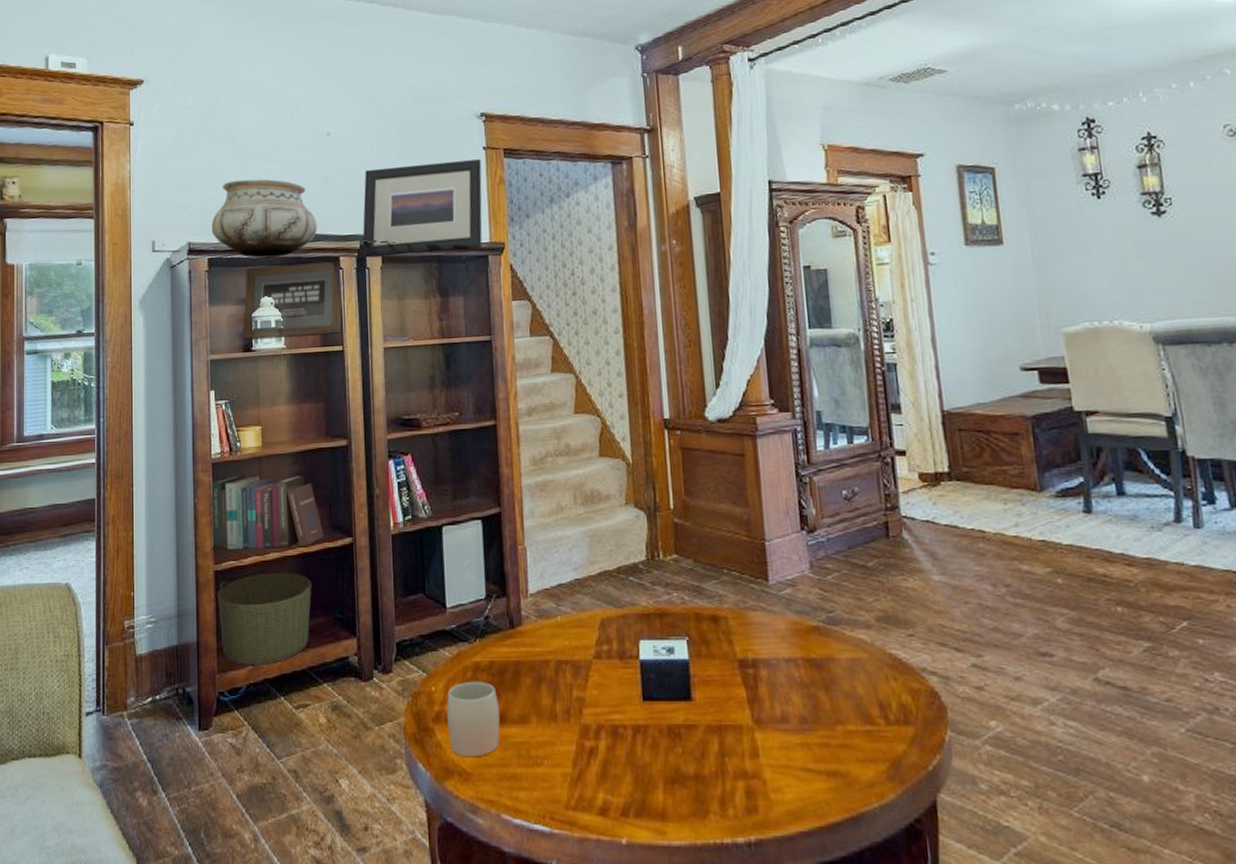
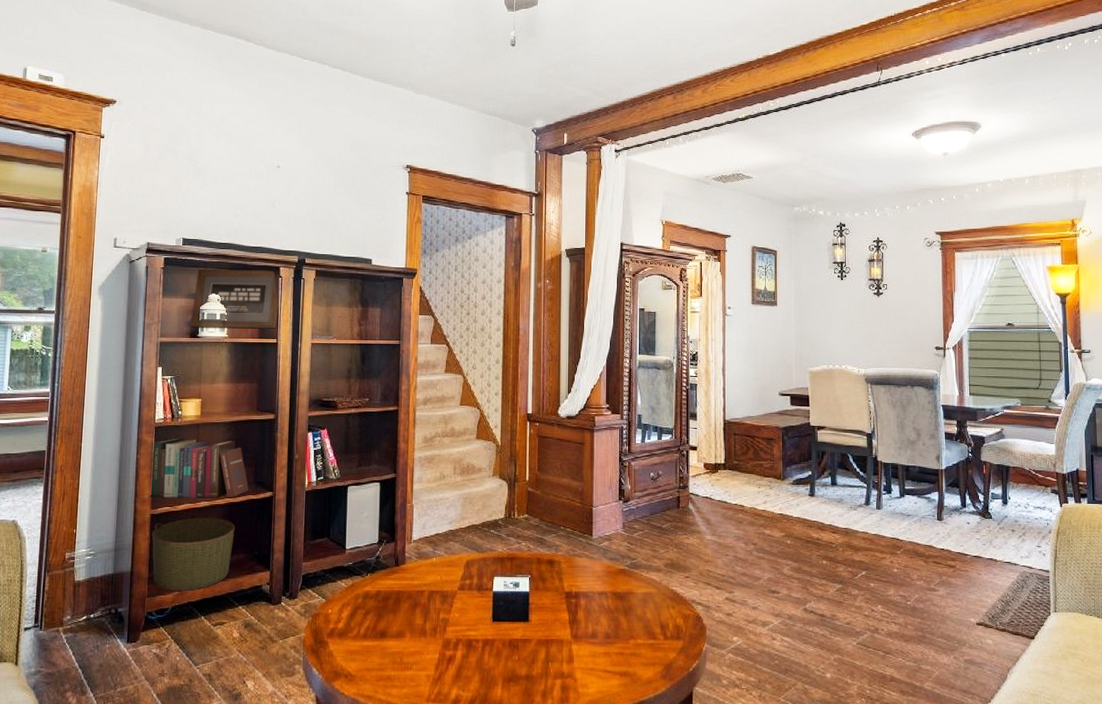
ceramic pot: present [211,179,317,258] -> none [169,195,263,263]
picture frame: present [362,159,483,258] -> none [300,200,403,272]
mug: present [446,681,500,758] -> none [338,605,382,664]

